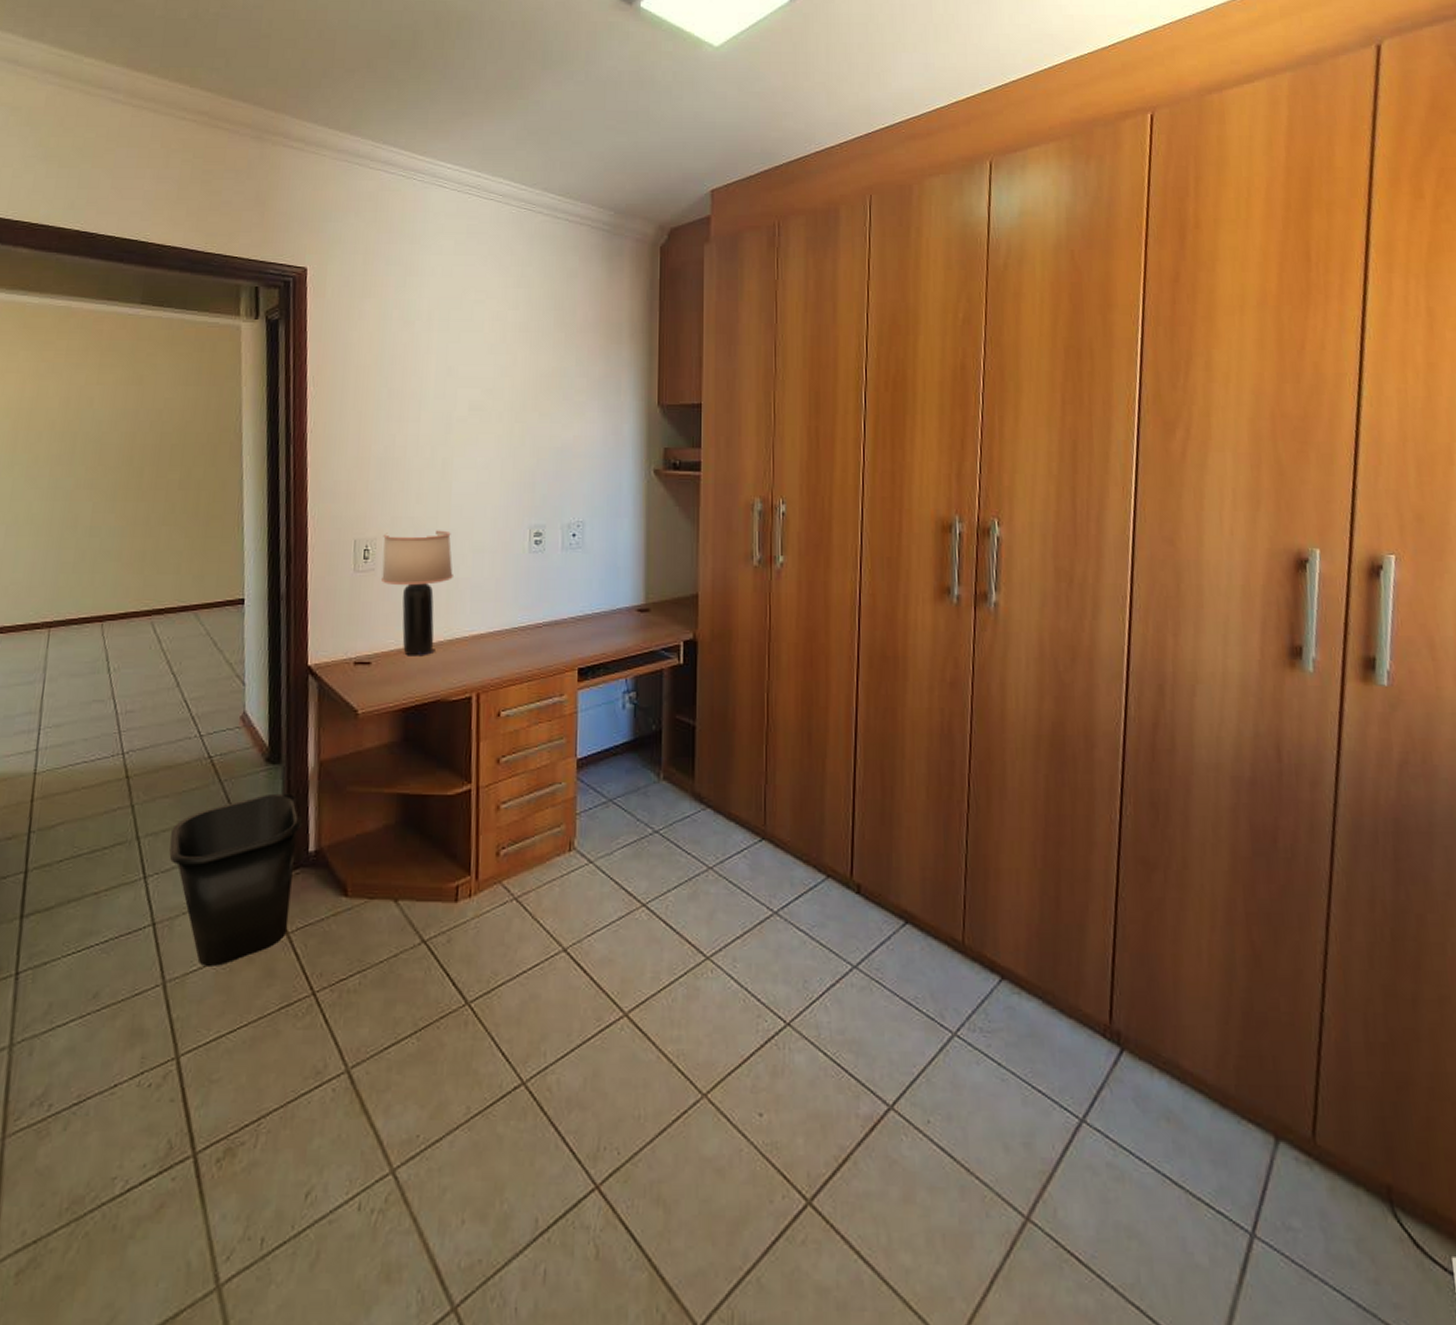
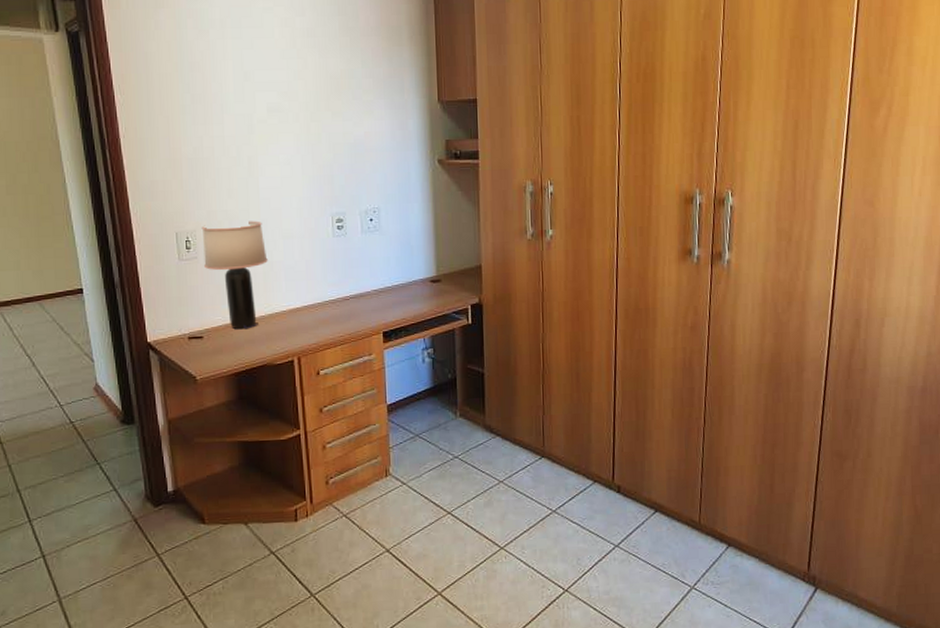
waste bin: present [169,793,303,966] -> none [47,447,160,584]

